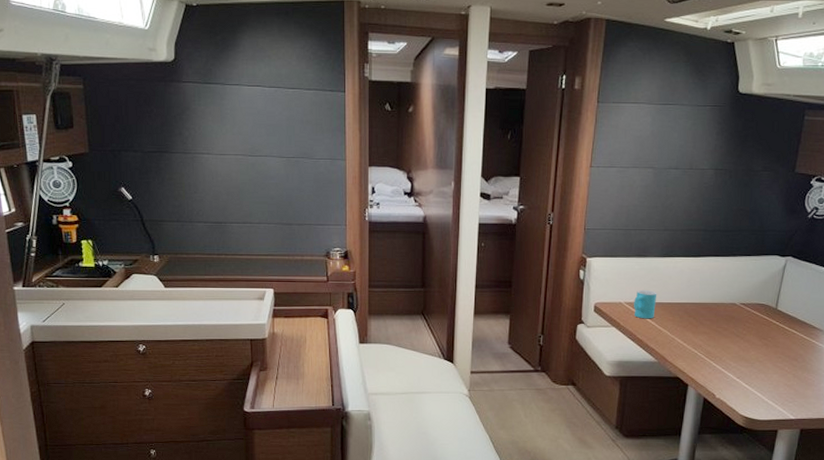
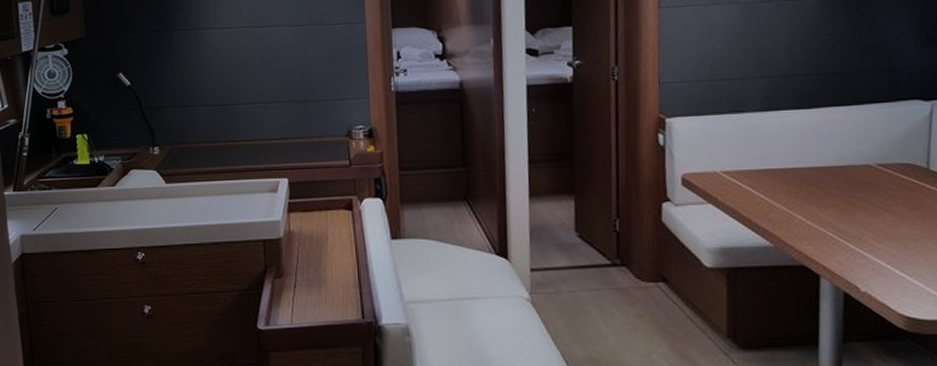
cup: present [634,289,657,319] -> none [733,153,763,192]

